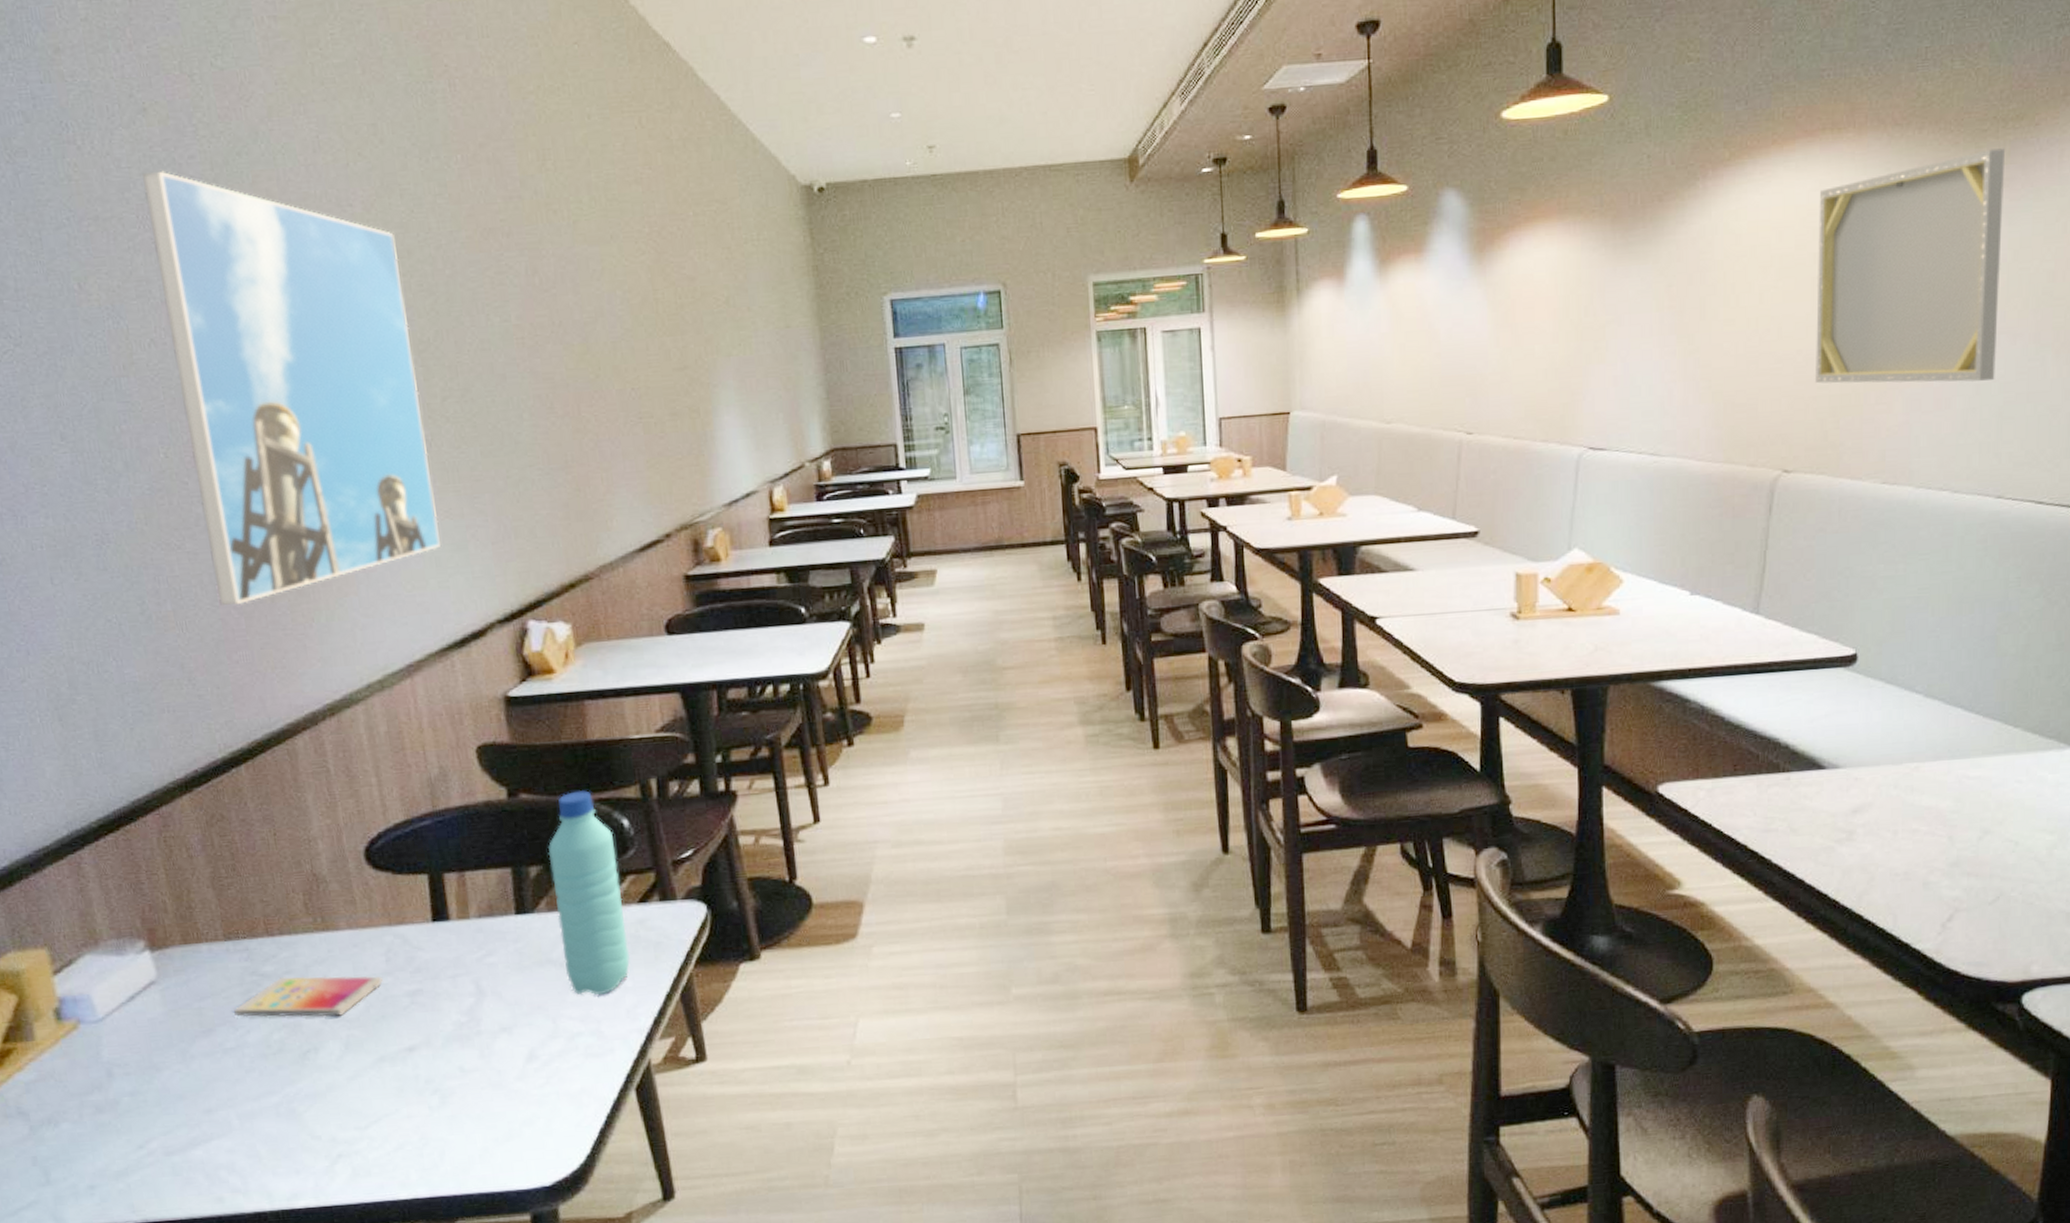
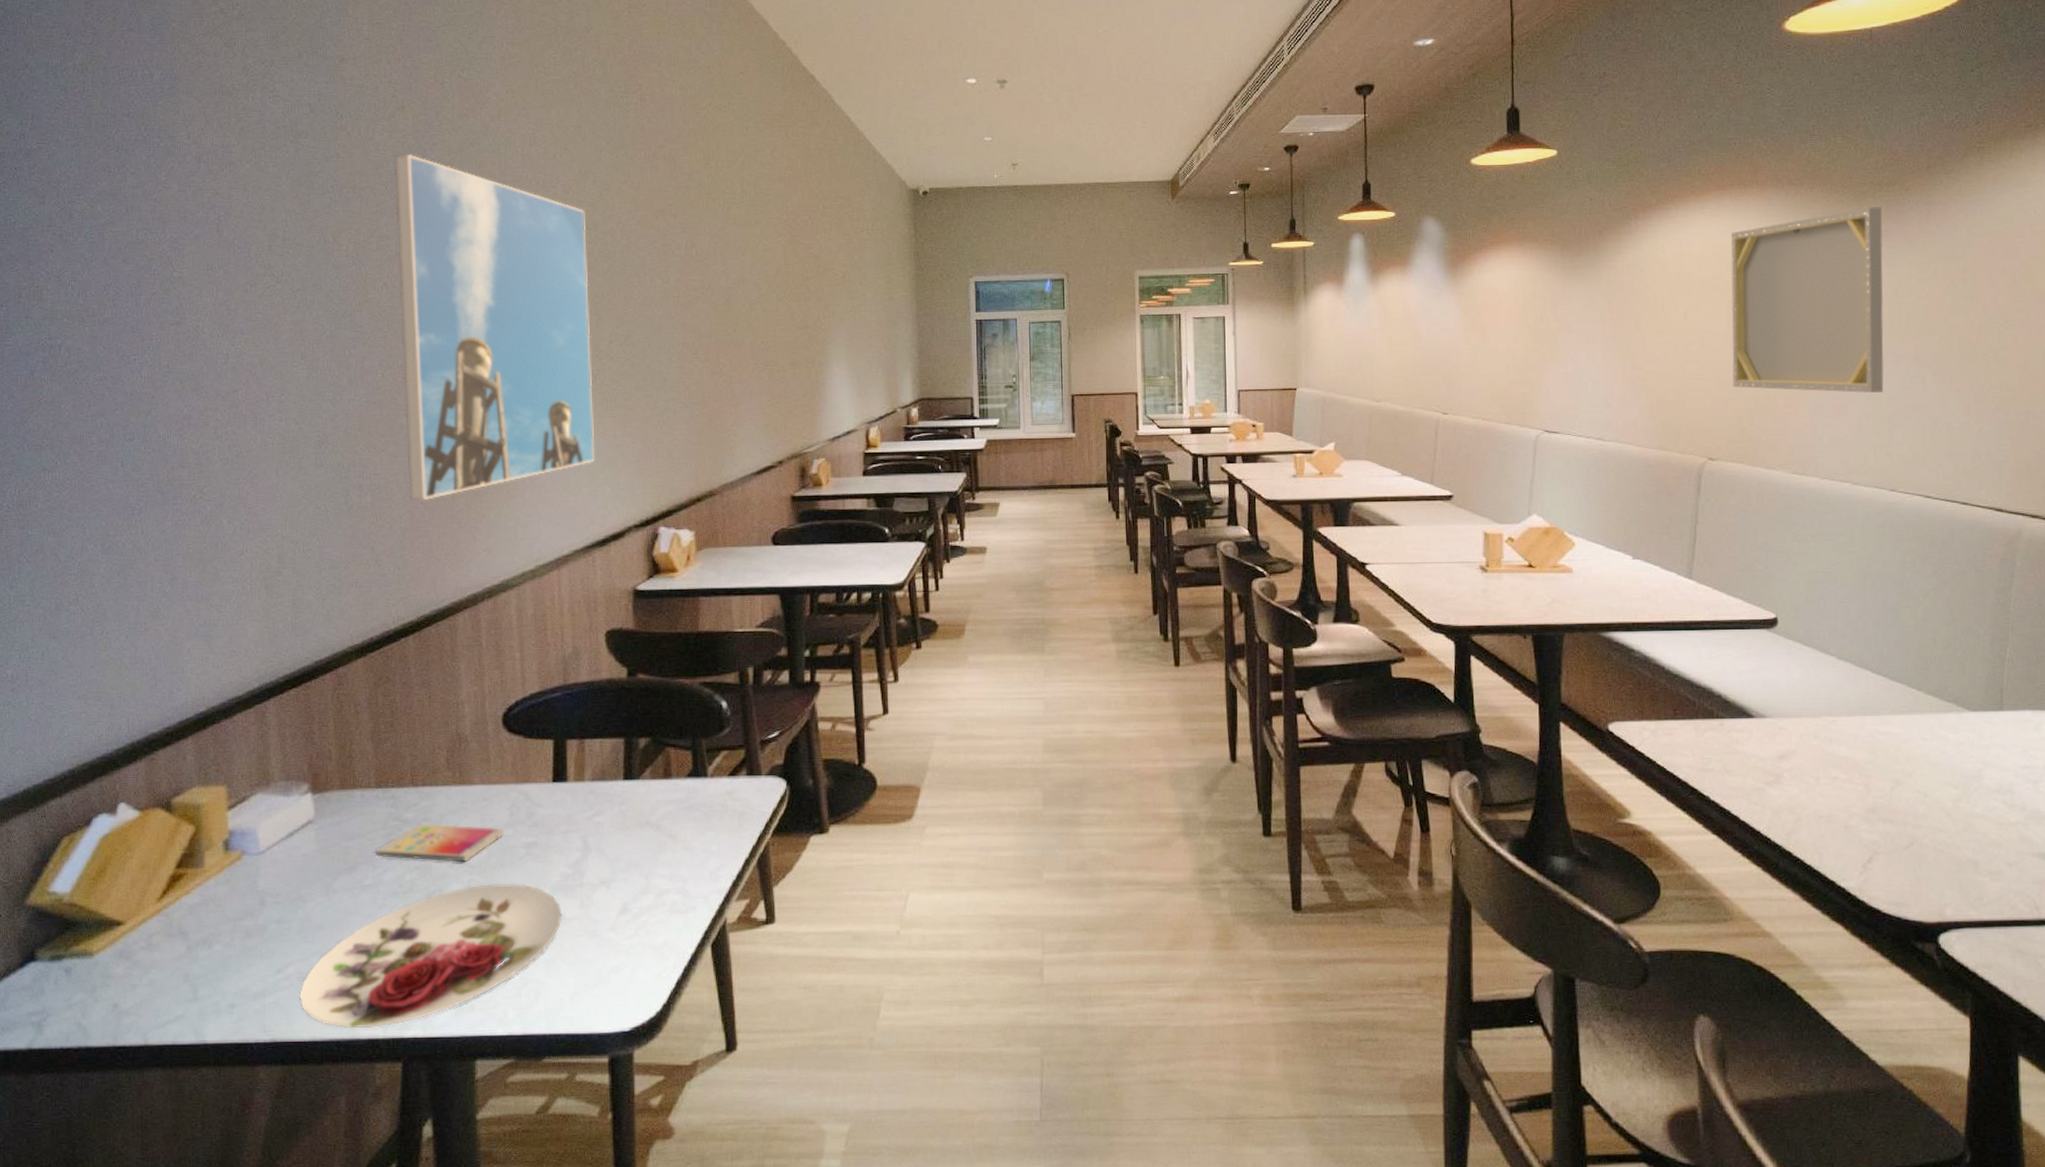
plate: none [168,1036,460,1203] -> present [300,884,562,1029]
water bottle: present [548,790,631,995] -> none [656,674,718,857]

